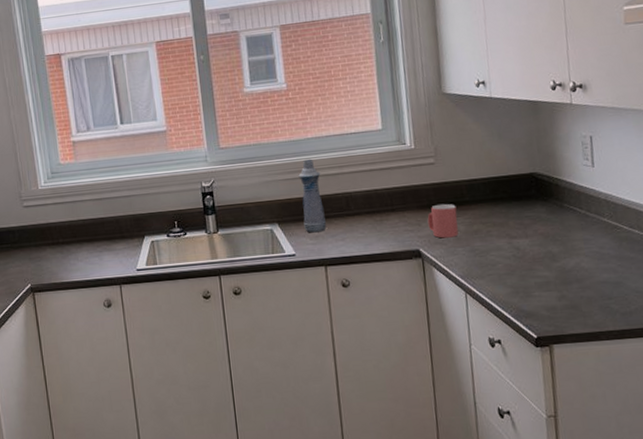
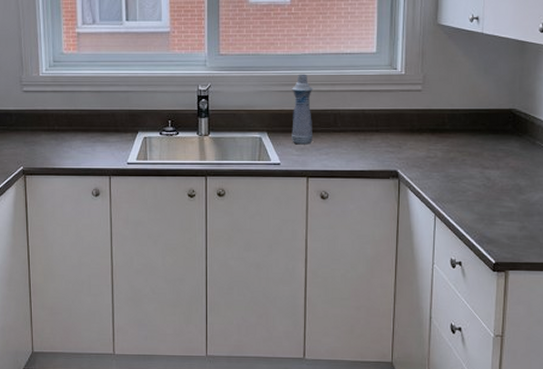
mug: present [427,203,459,238] -> none [408,129,437,162]

